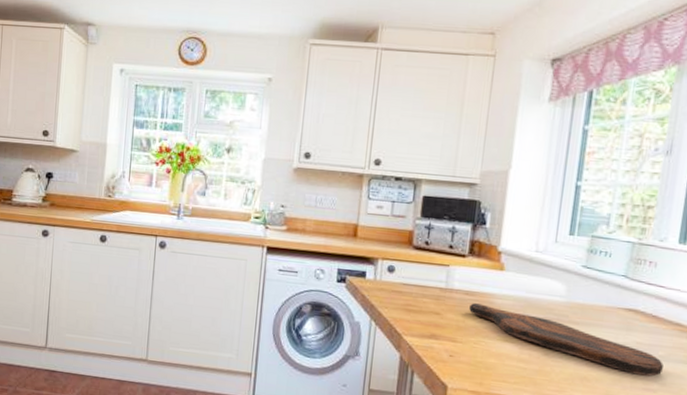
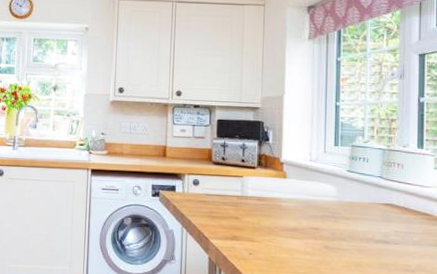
cutting board: present [469,303,664,377] -> none [262,207,418,259]

